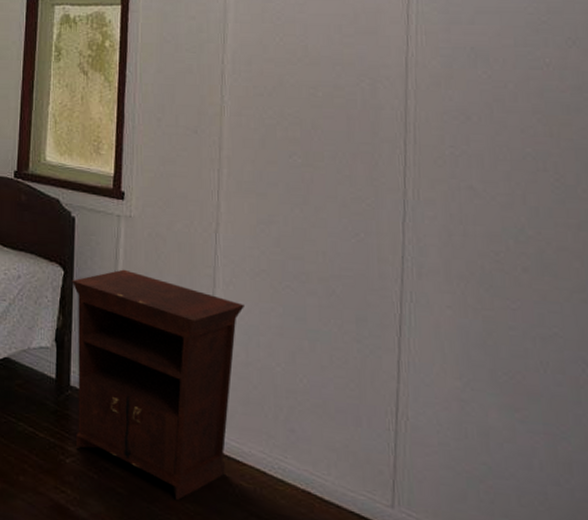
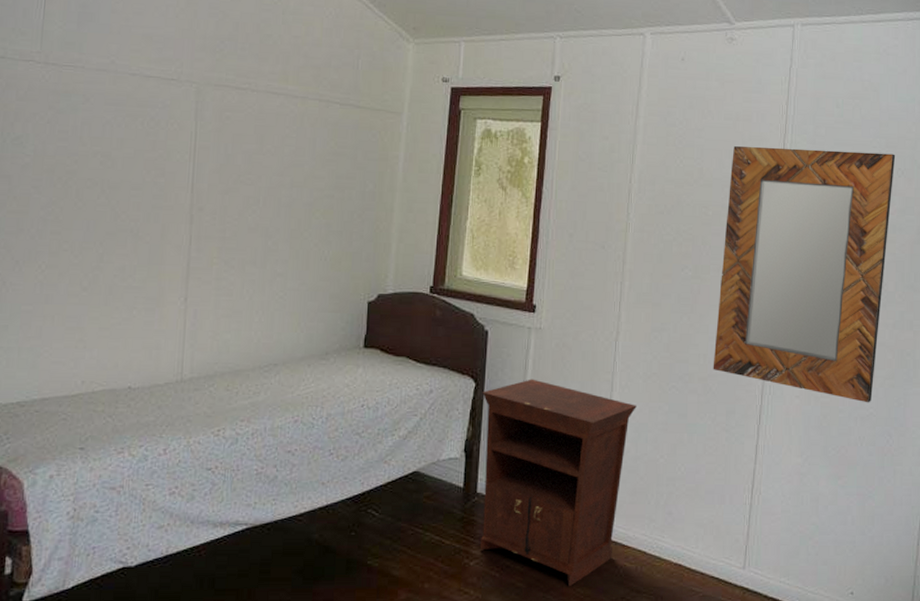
home mirror: none [335,19,562,321] -> present [713,146,896,403]

